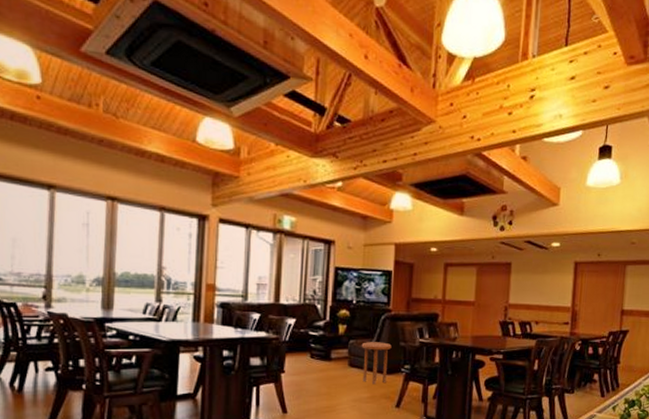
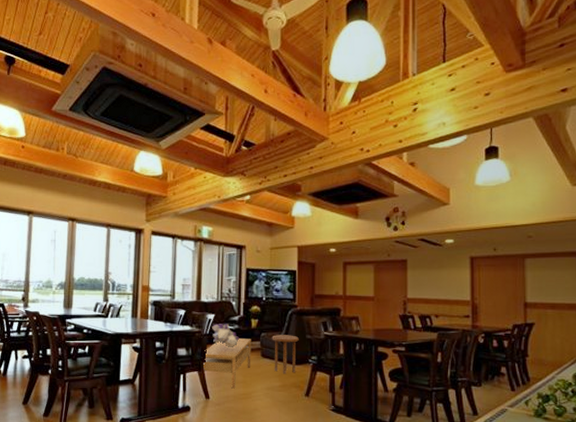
coffee table: none [281,345,338,401] -> present [203,337,251,389]
bouquet: none [292,329,324,357] -> present [212,324,239,348]

